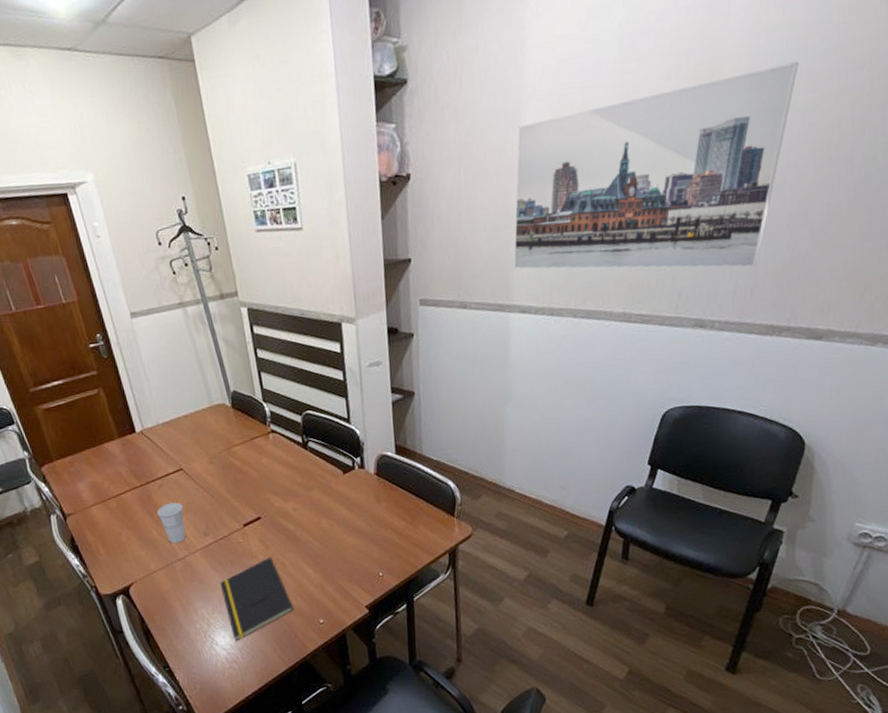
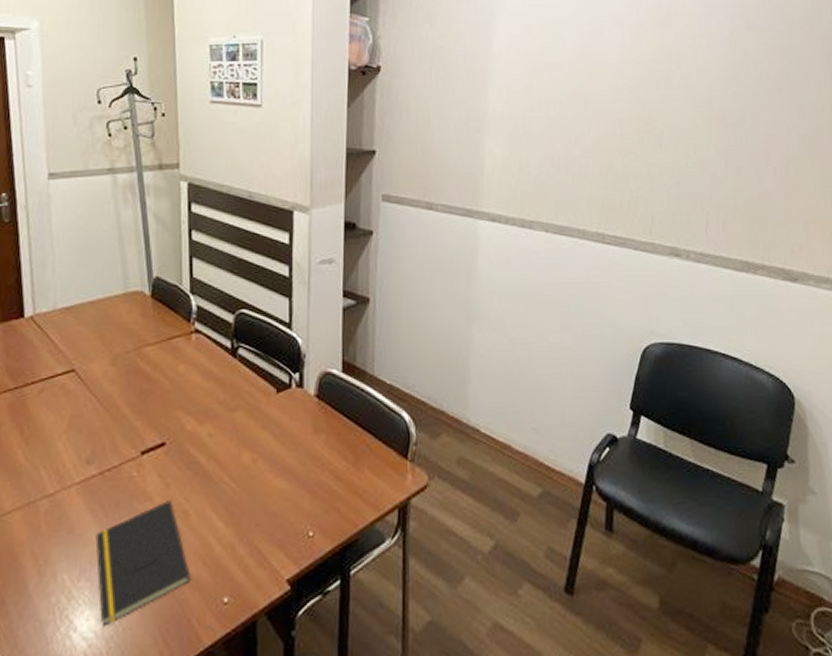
cup: present [157,502,186,544] -> none [29,414,66,473]
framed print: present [513,62,799,270] -> none [483,16,746,200]

